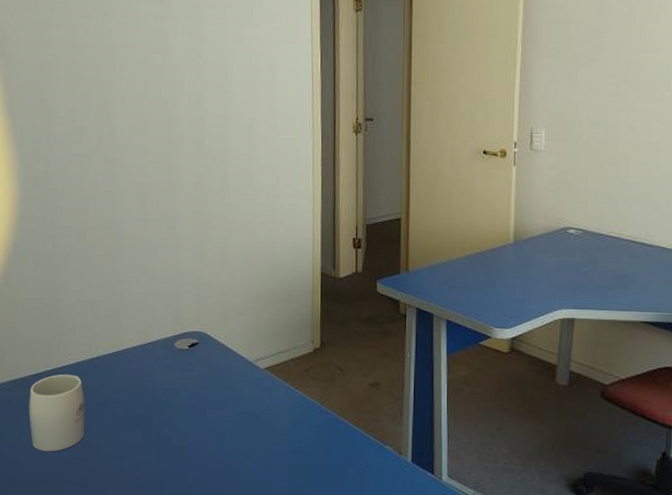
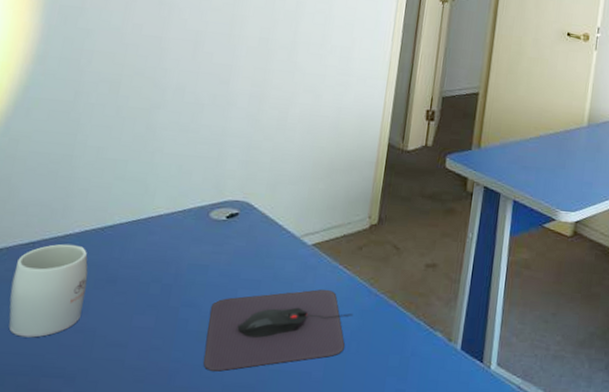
mousepad: none [186,408,308,481] -> present [203,289,353,372]

